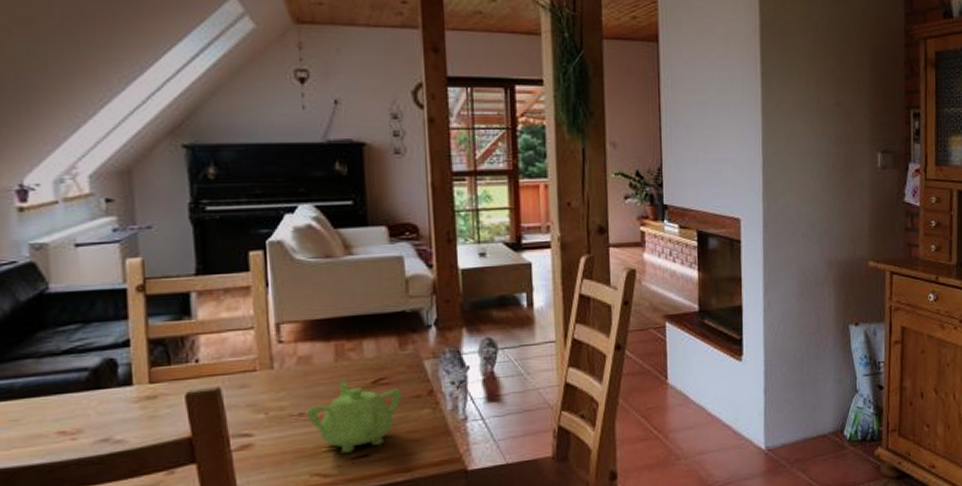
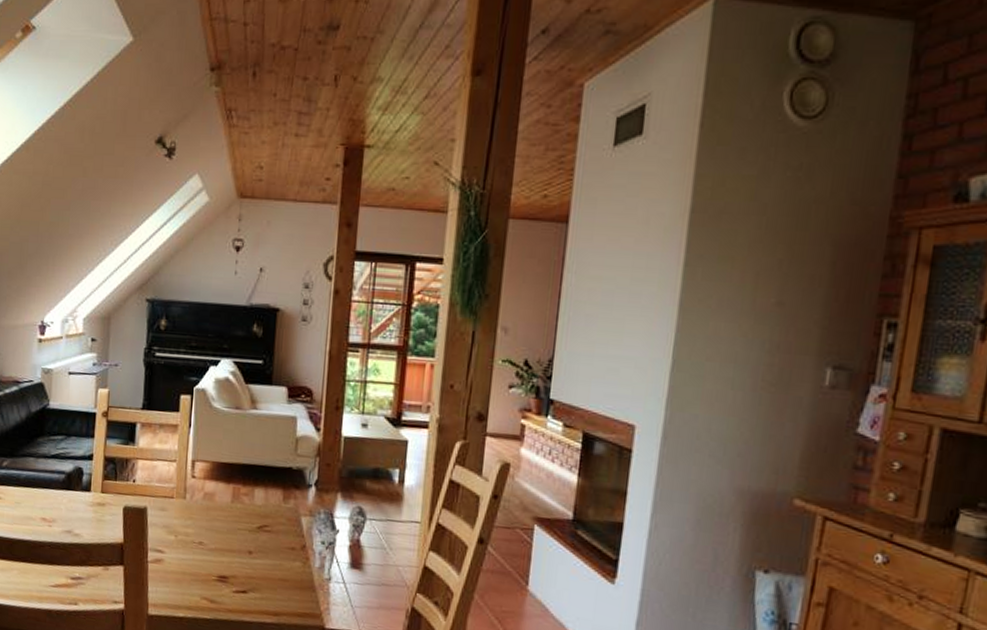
teapot: present [307,379,402,453] -> none [205,519,280,586]

